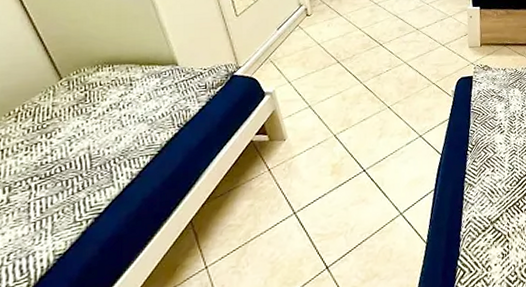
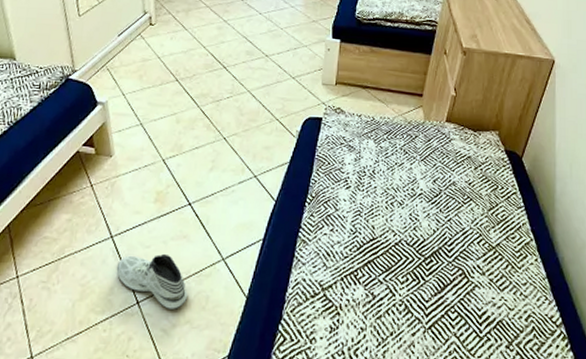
sneaker: none [302,218,372,268] -> present [116,253,187,309]

